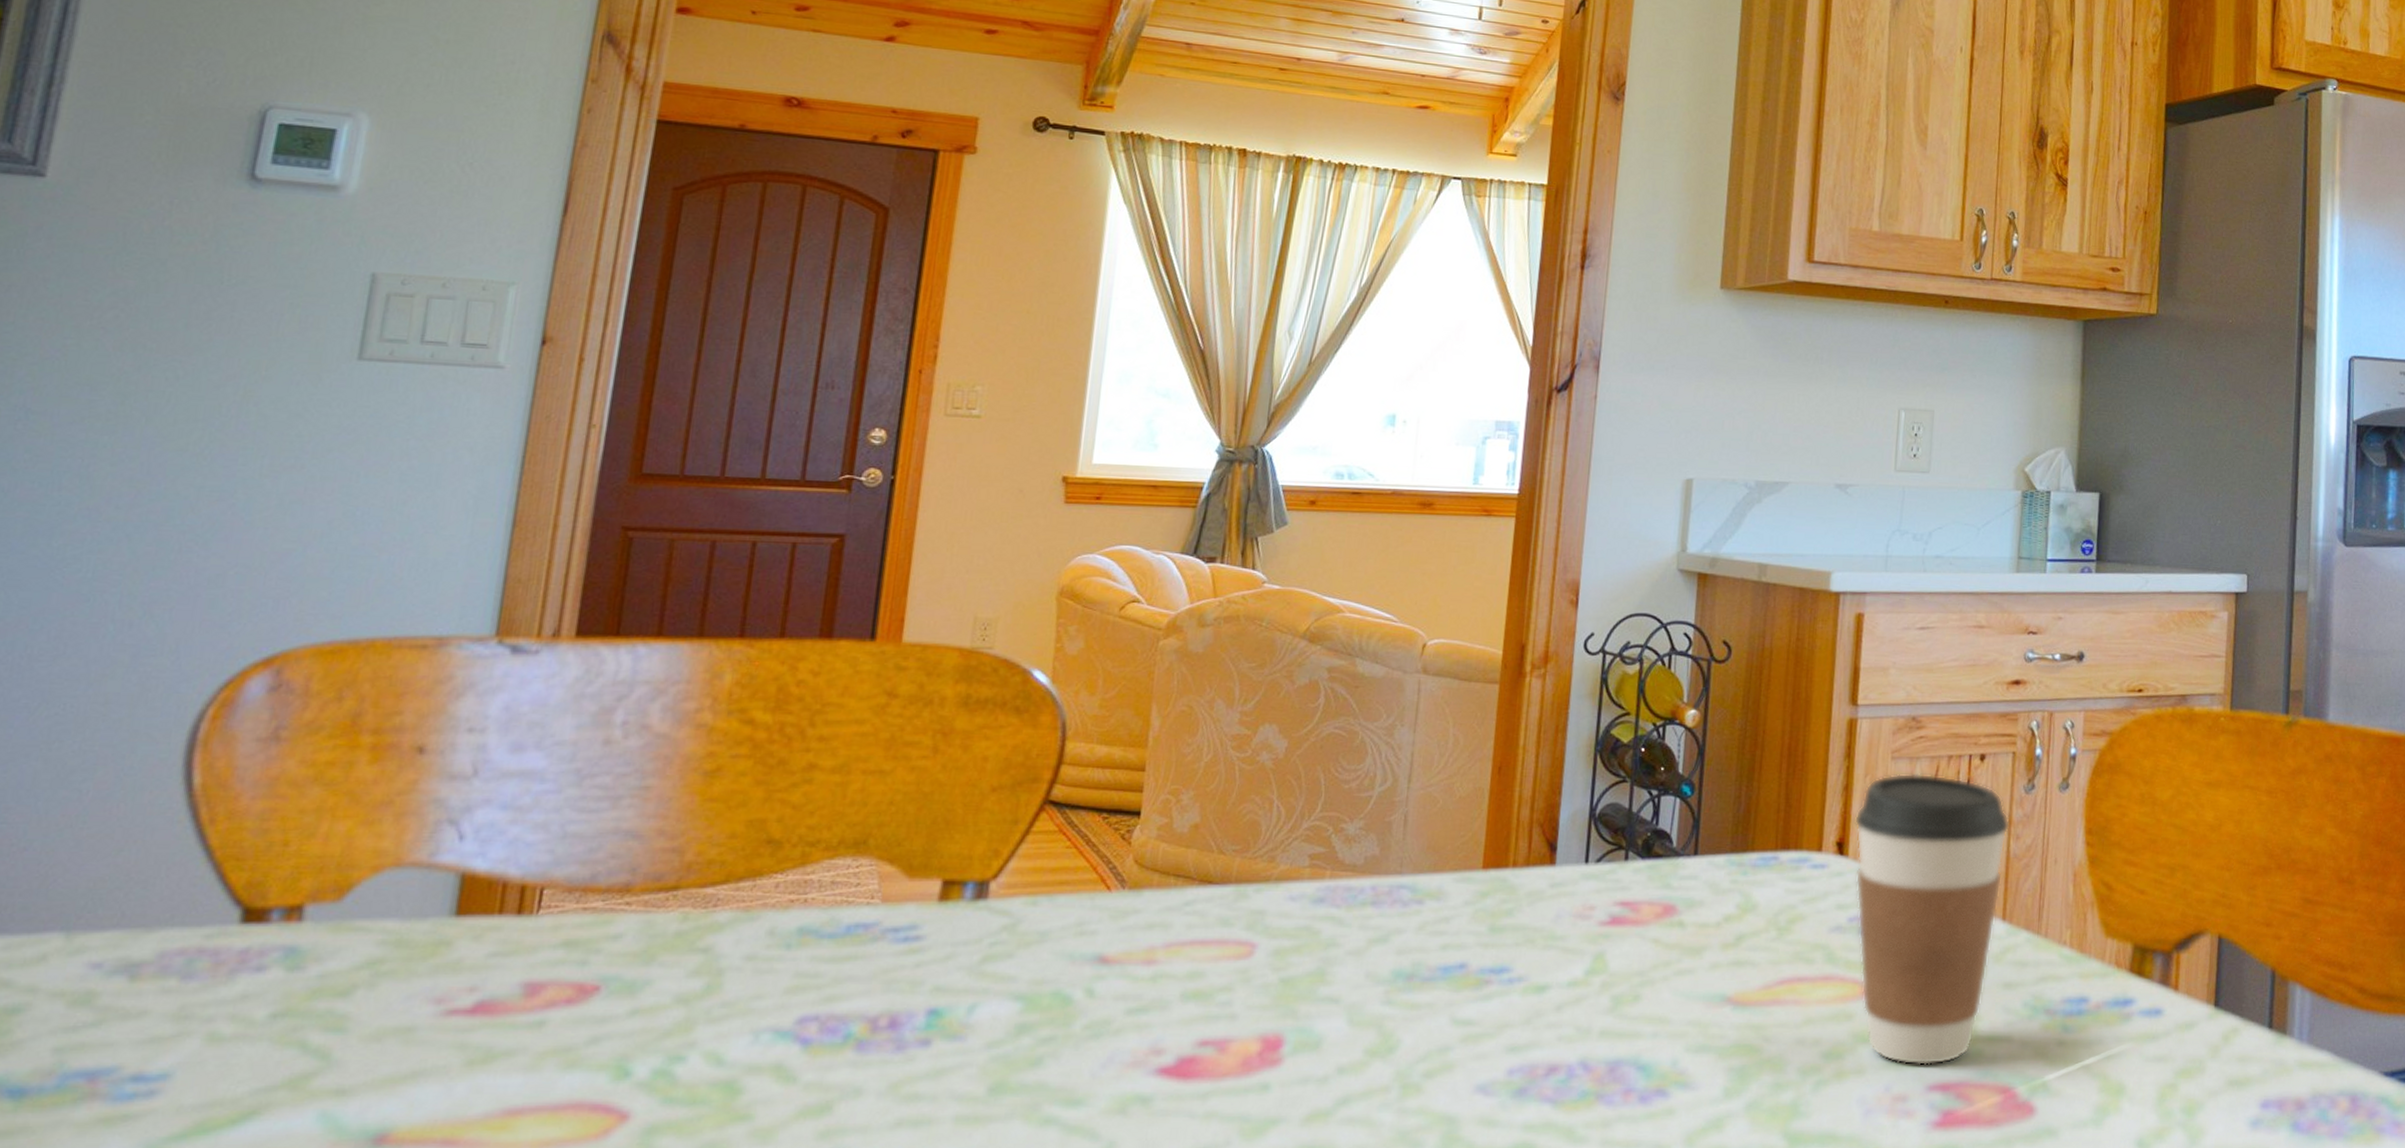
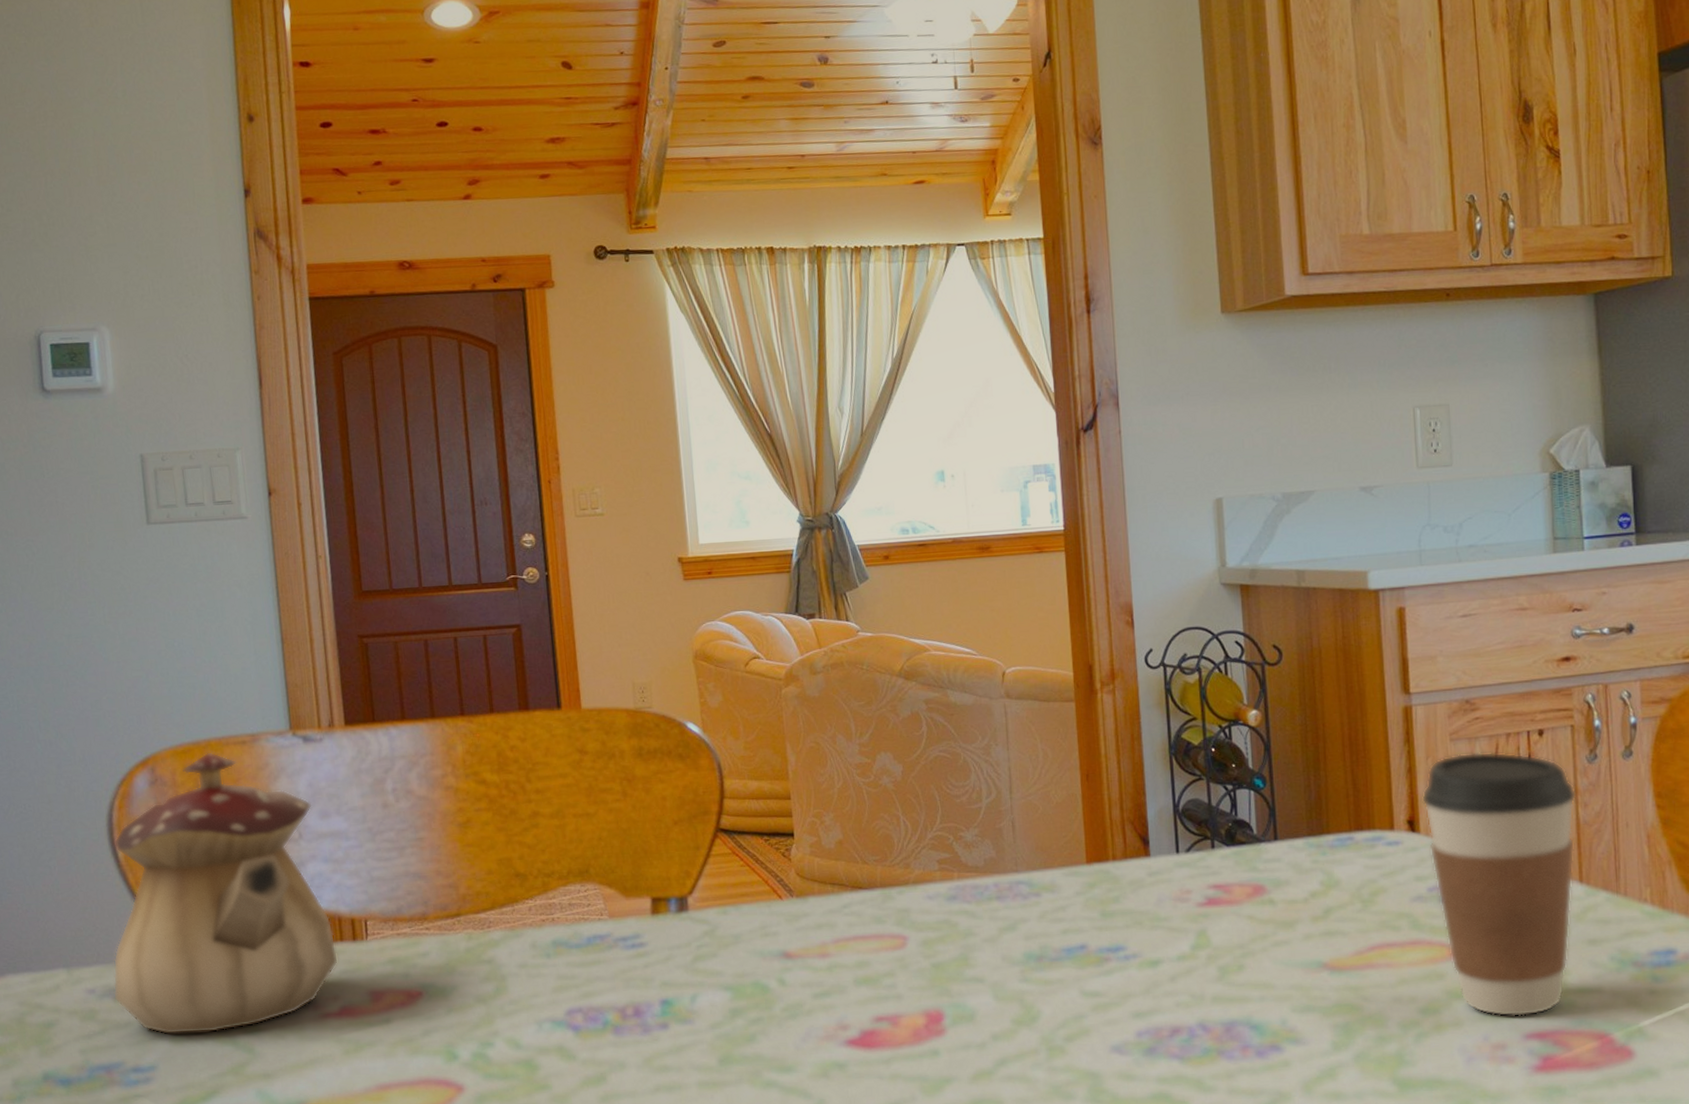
teapot: none [130,655,503,1031] -> present [113,752,339,1035]

